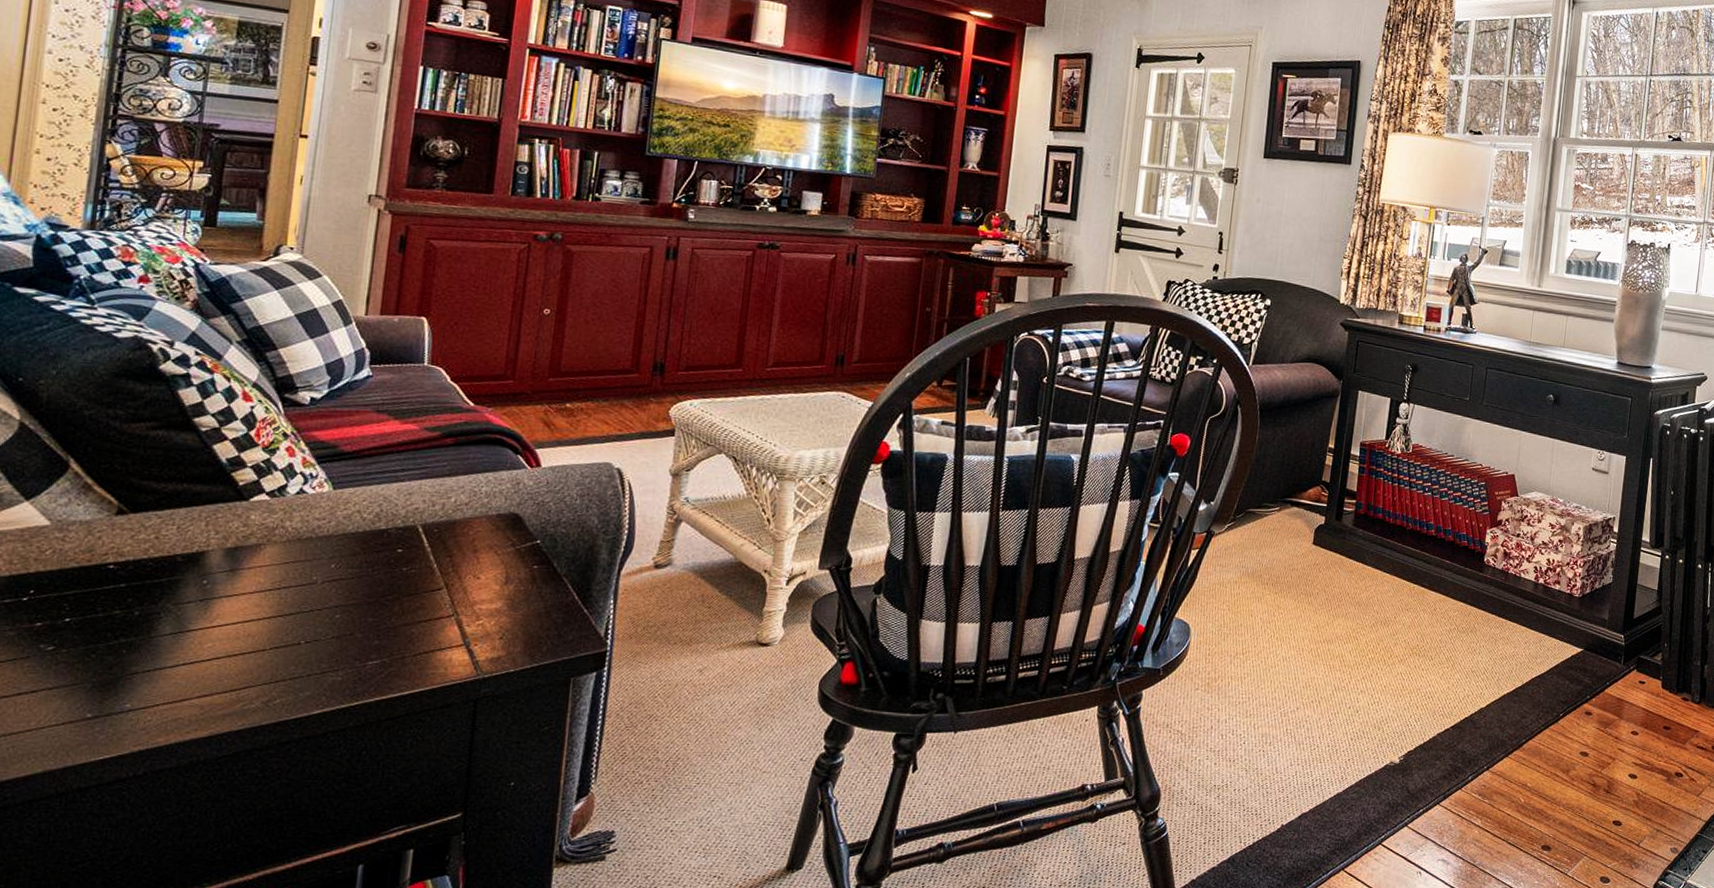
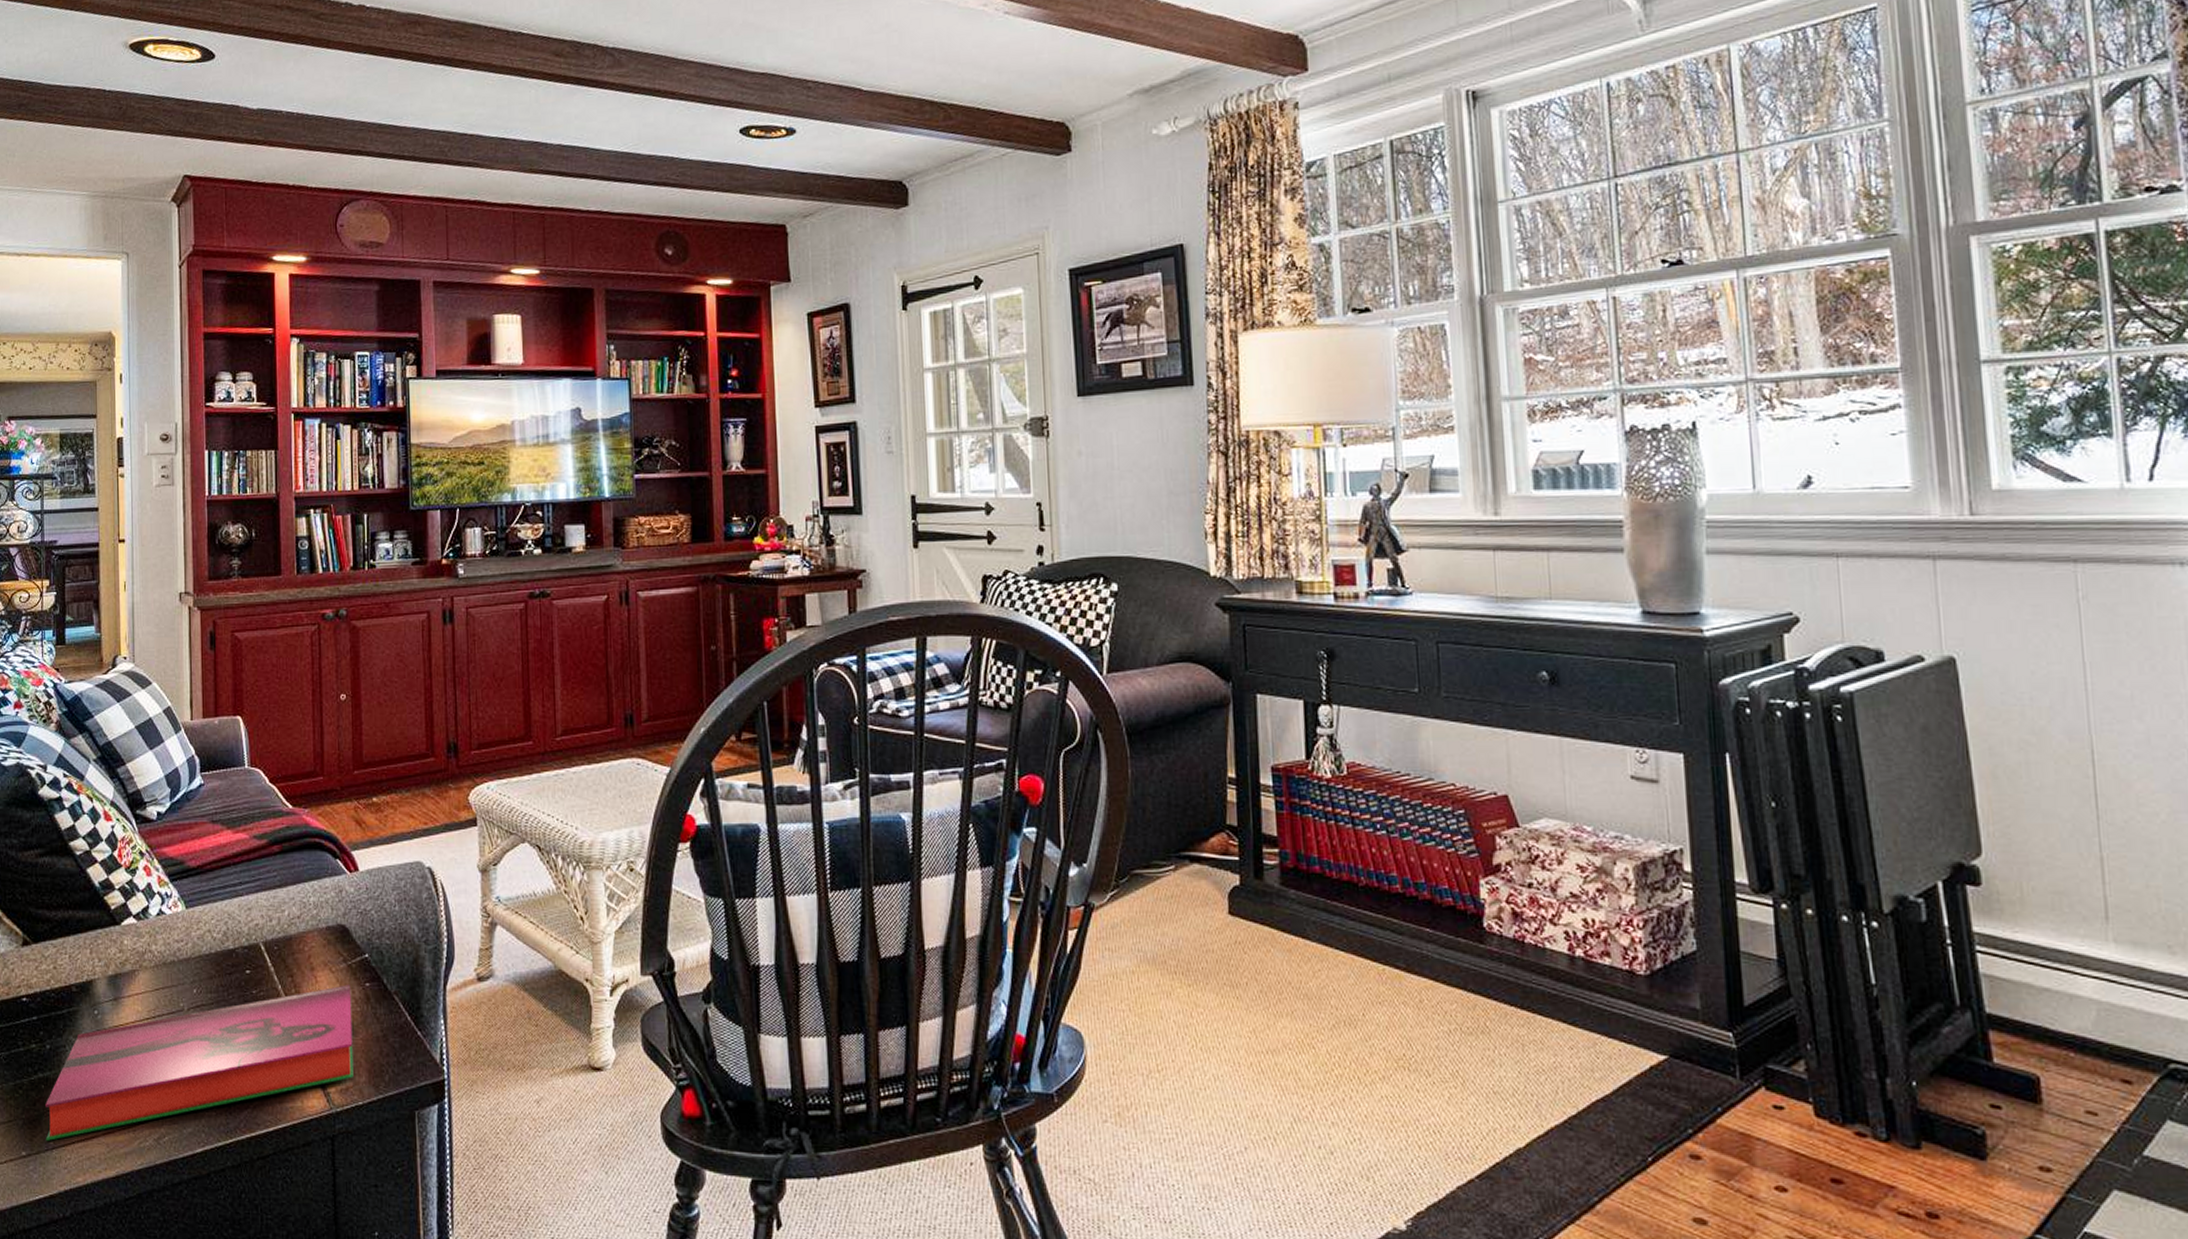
hardback book: none [121,566,517,703] -> present [45,985,354,1141]

